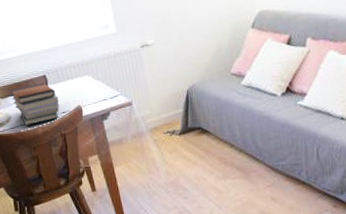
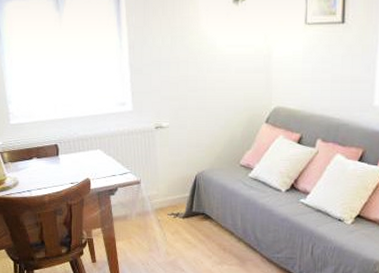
book stack: present [10,83,60,126] -> none [20,152,68,192]

